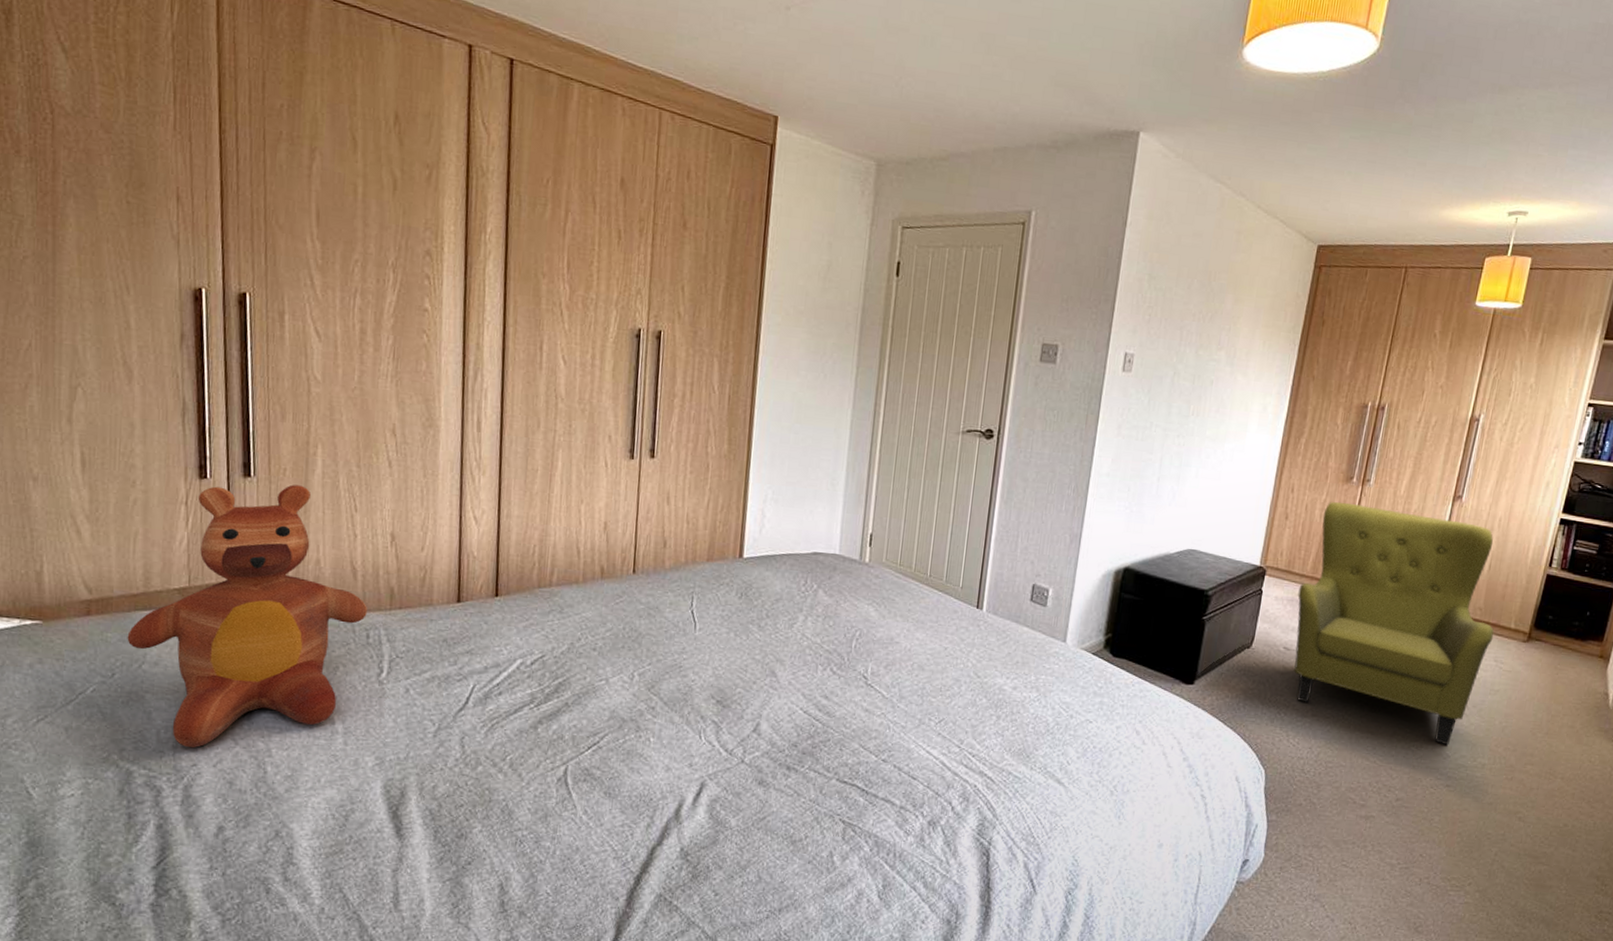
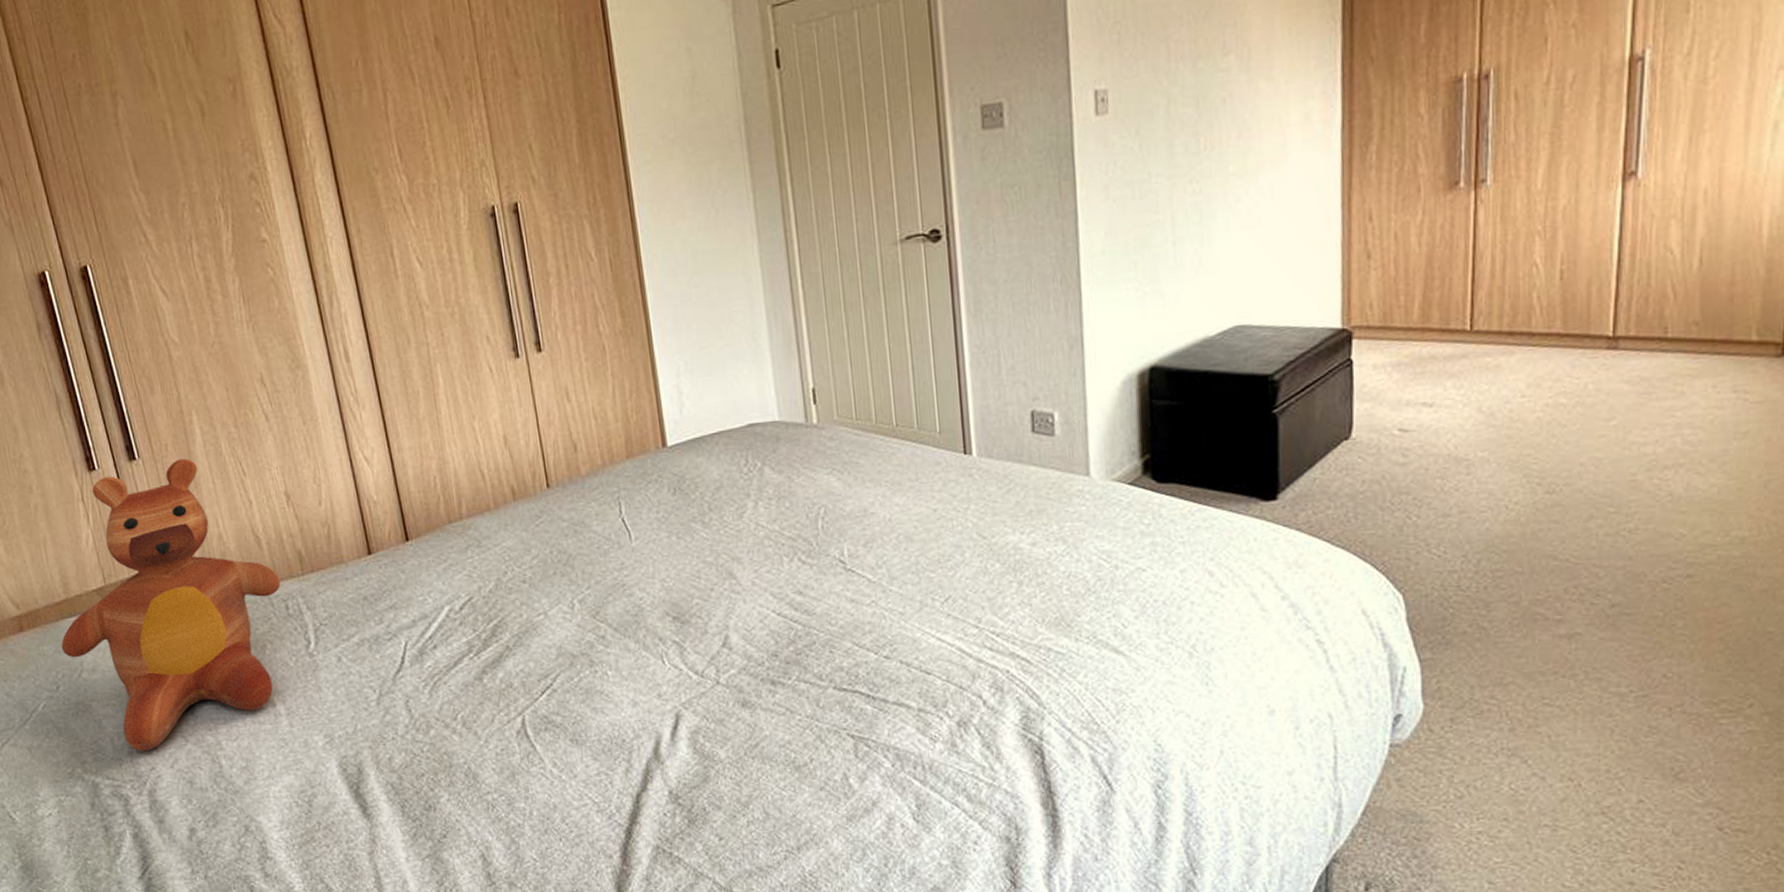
armchair: present [1294,502,1494,746] -> none [1405,206,1726,521]

